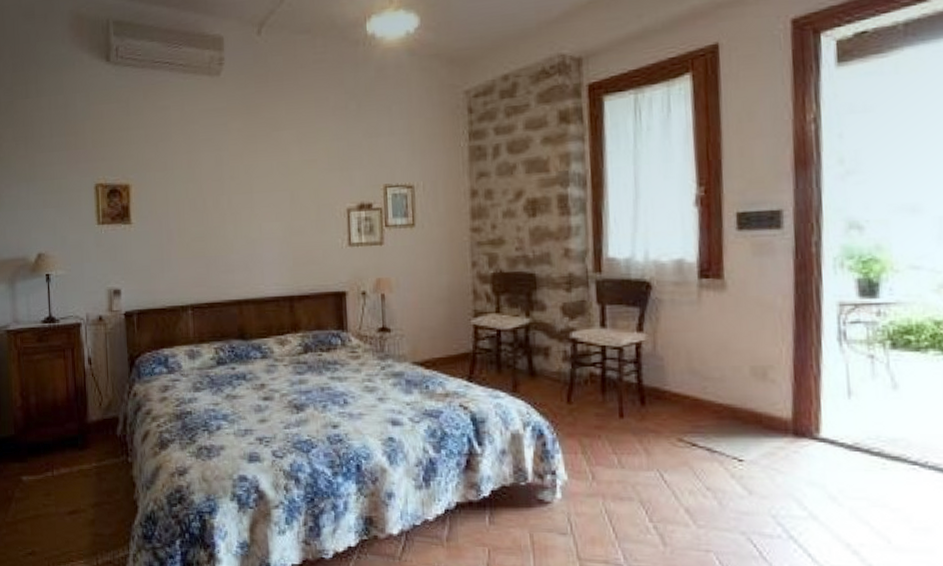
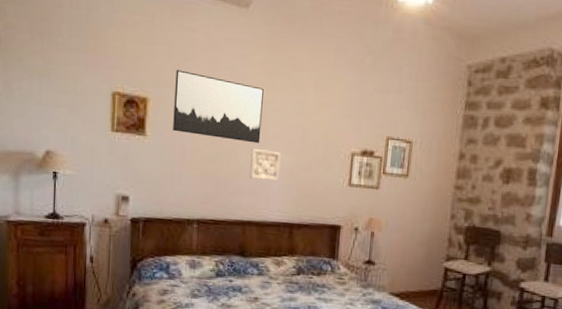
wall art: none [154,150,247,215] -> present [173,70,264,144]
wall ornament: none [238,219,272,254] -> present [250,149,281,181]

